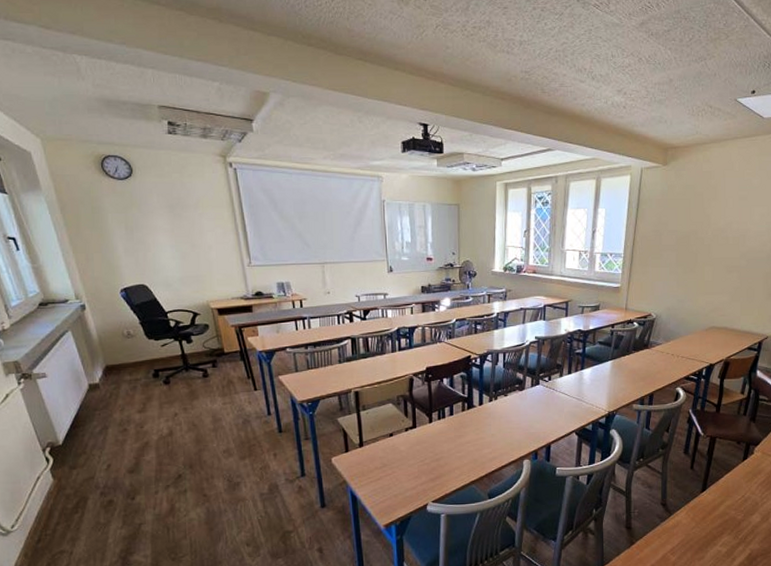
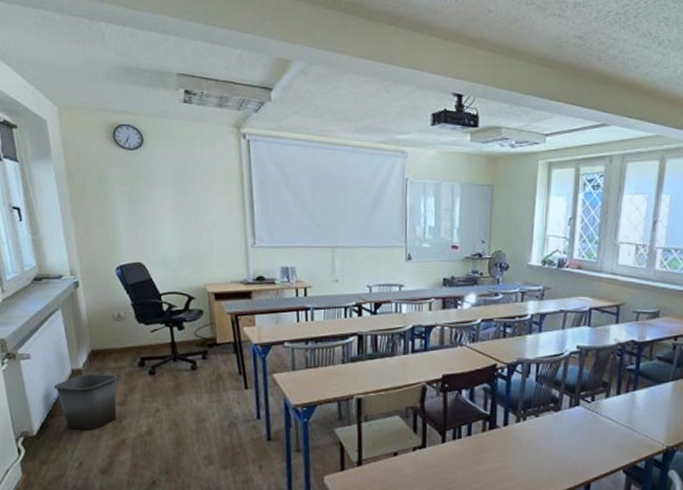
waste bin: none [73,386,138,437] -> present [53,373,117,430]

